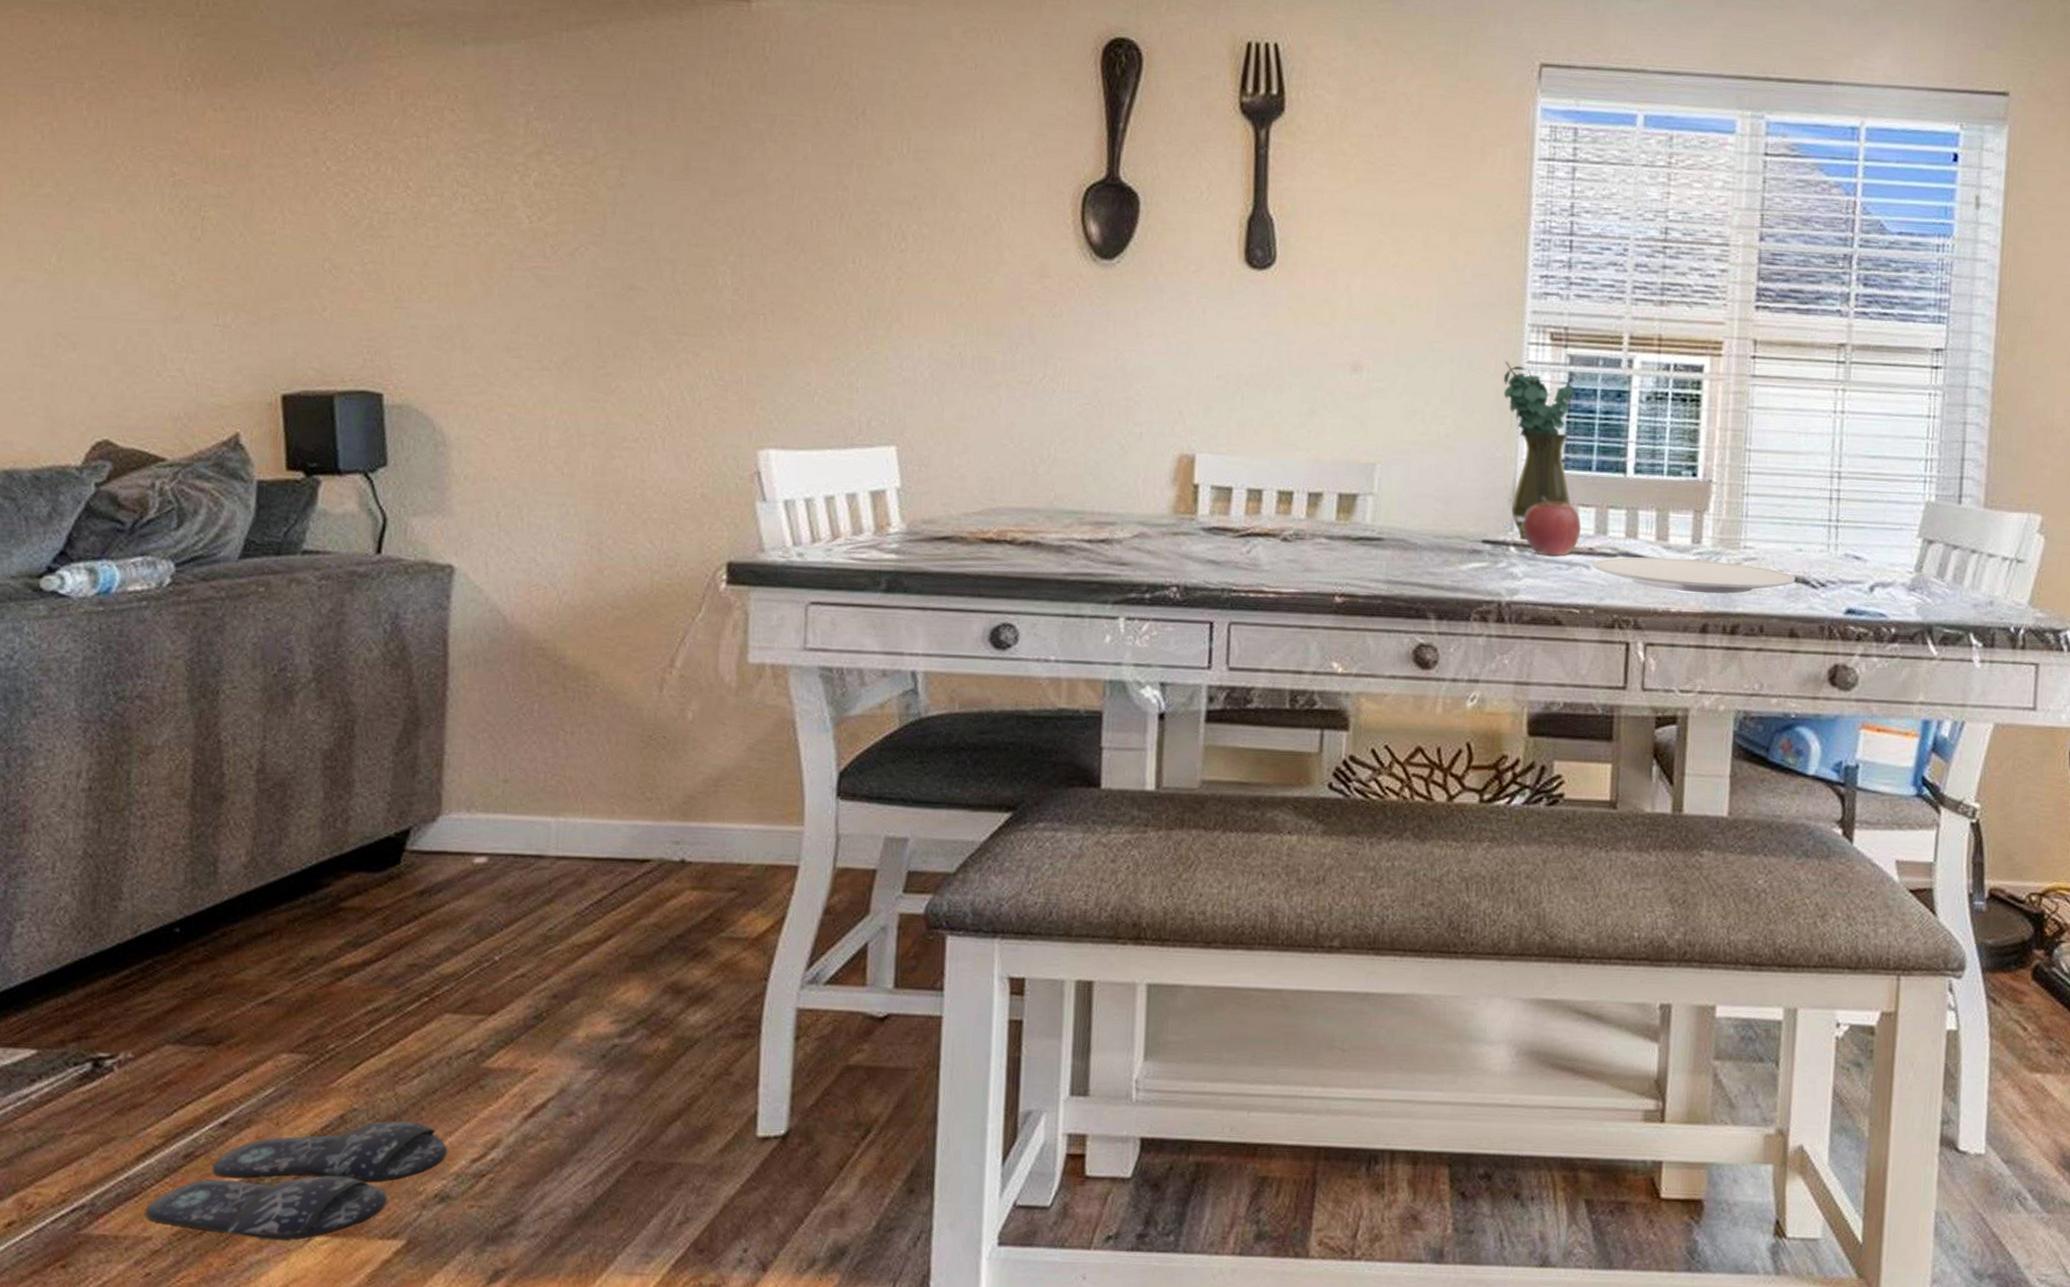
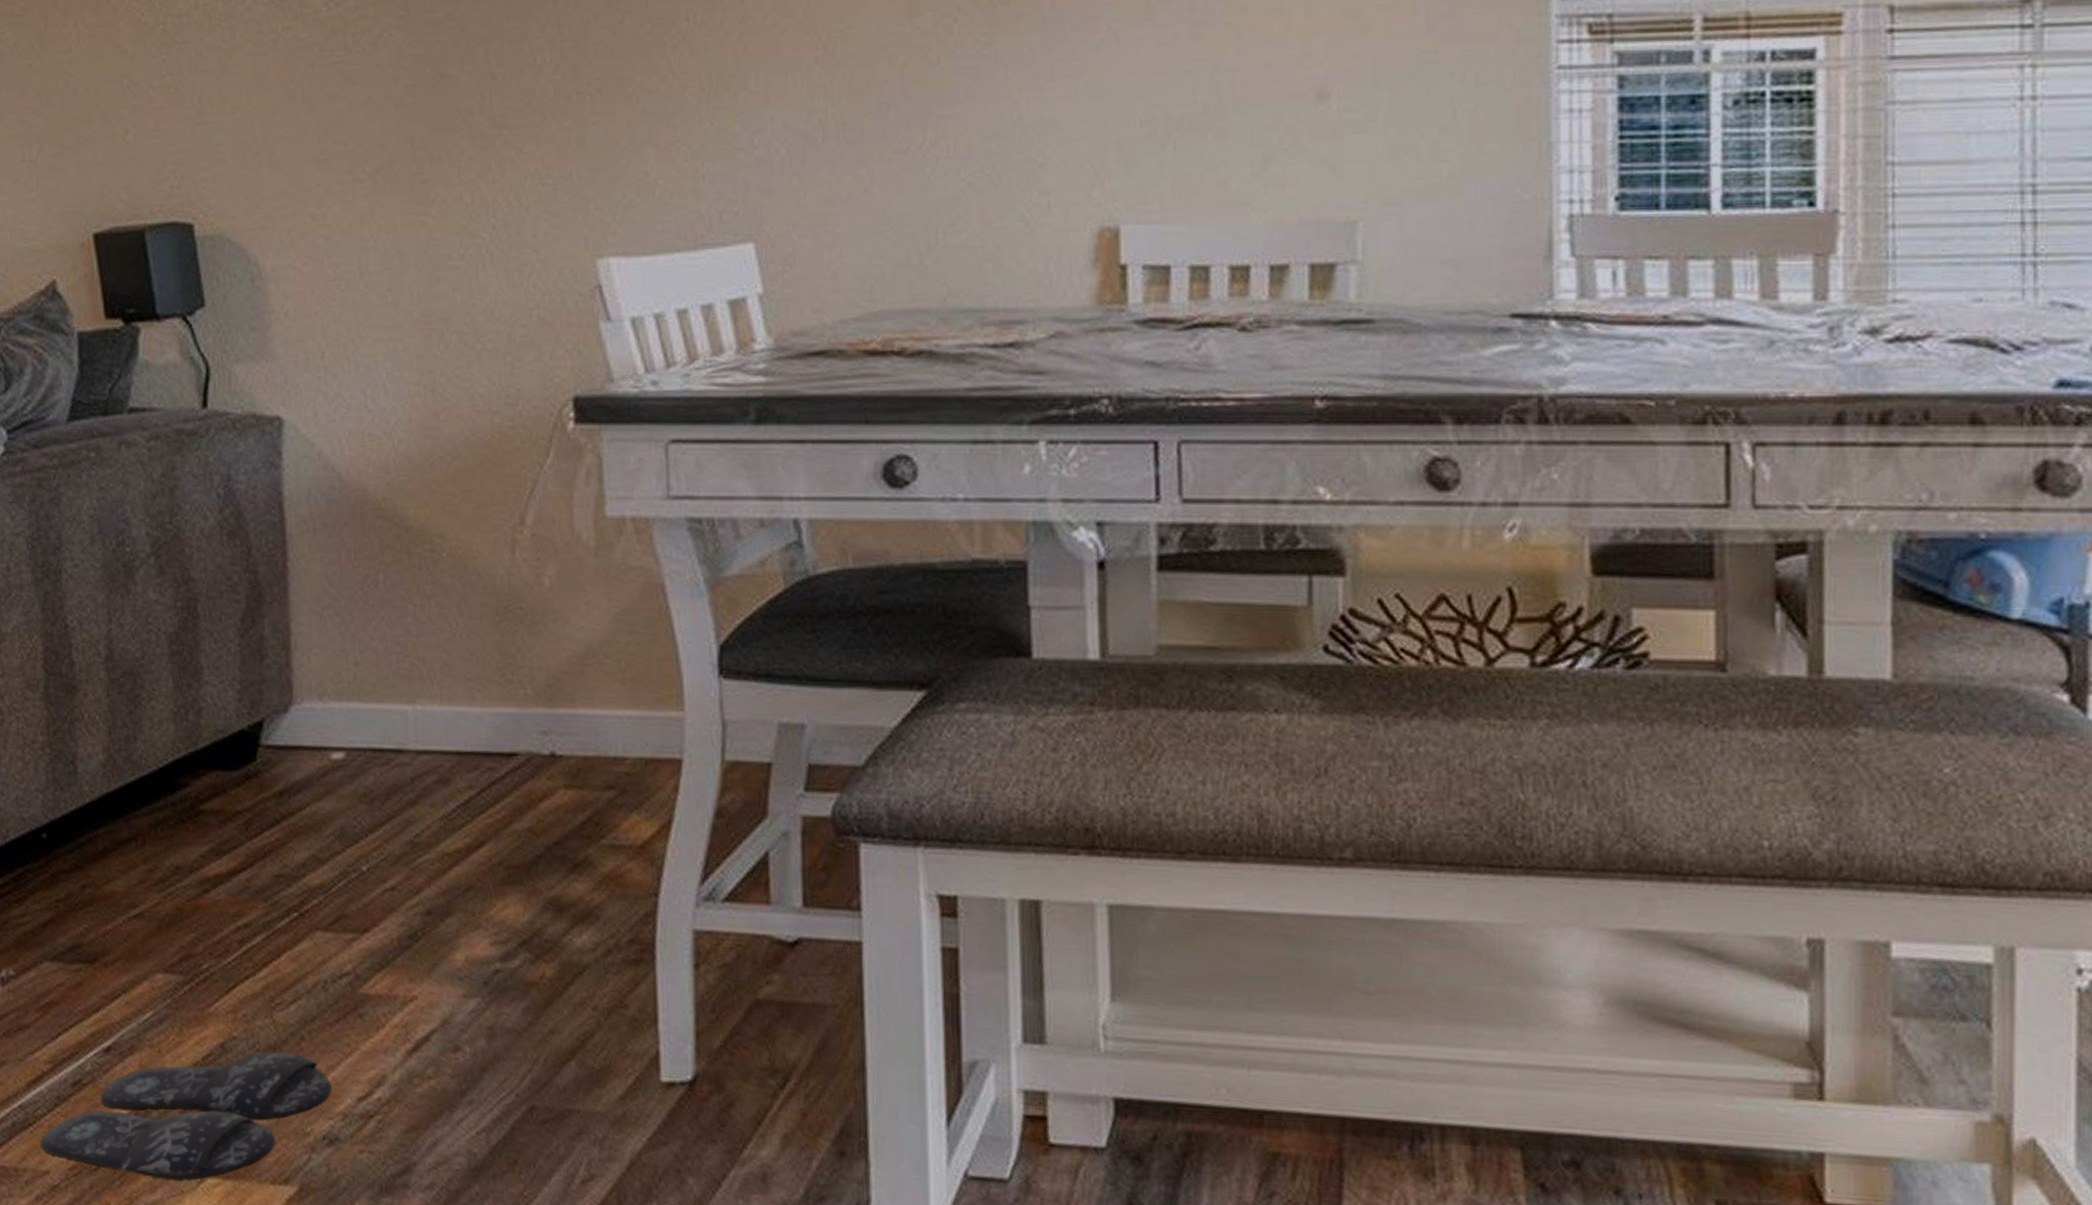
vase: present [1503,360,1574,541] -> none [1525,67,1633,311]
apple: present [1523,496,1581,557] -> none [1567,249,1649,330]
plate: present [1592,557,1796,594] -> none [1669,323,1975,369]

